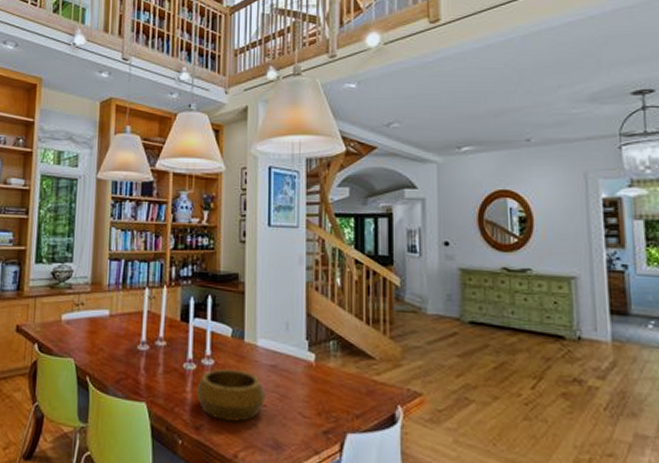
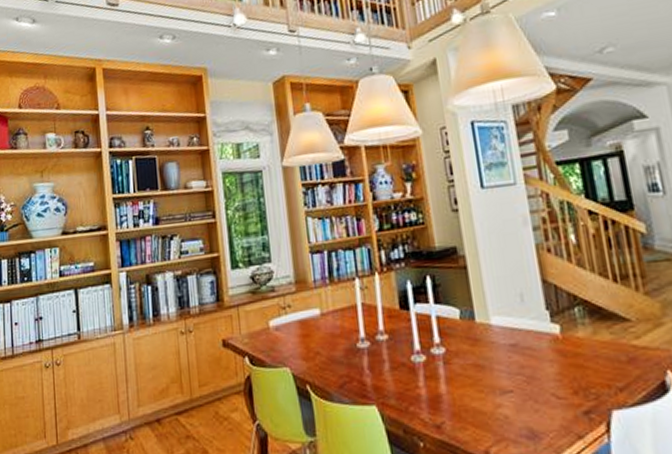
decorative bowl: present [196,368,265,422] -> none [430,354,511,414]

